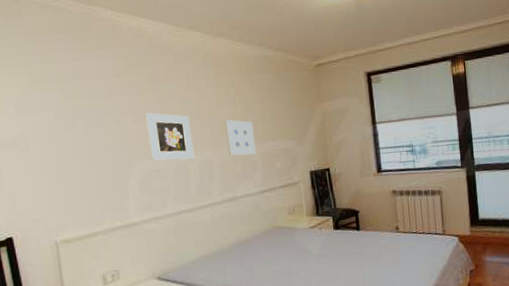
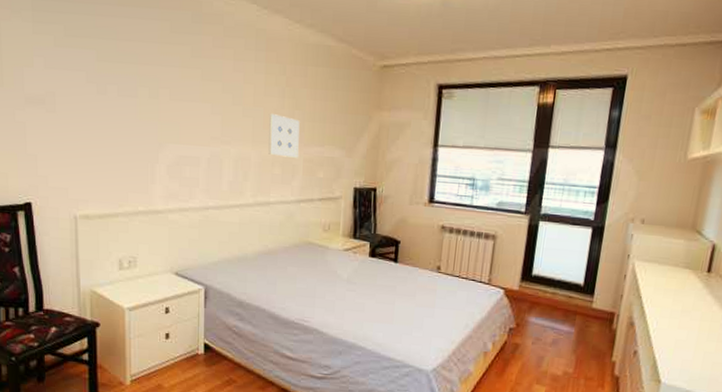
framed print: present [145,113,195,161] -> none [183,91,232,151]

